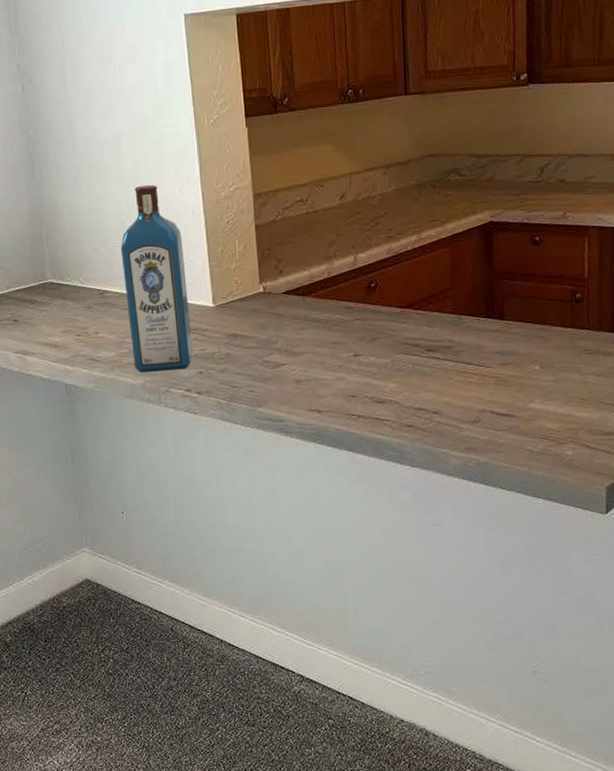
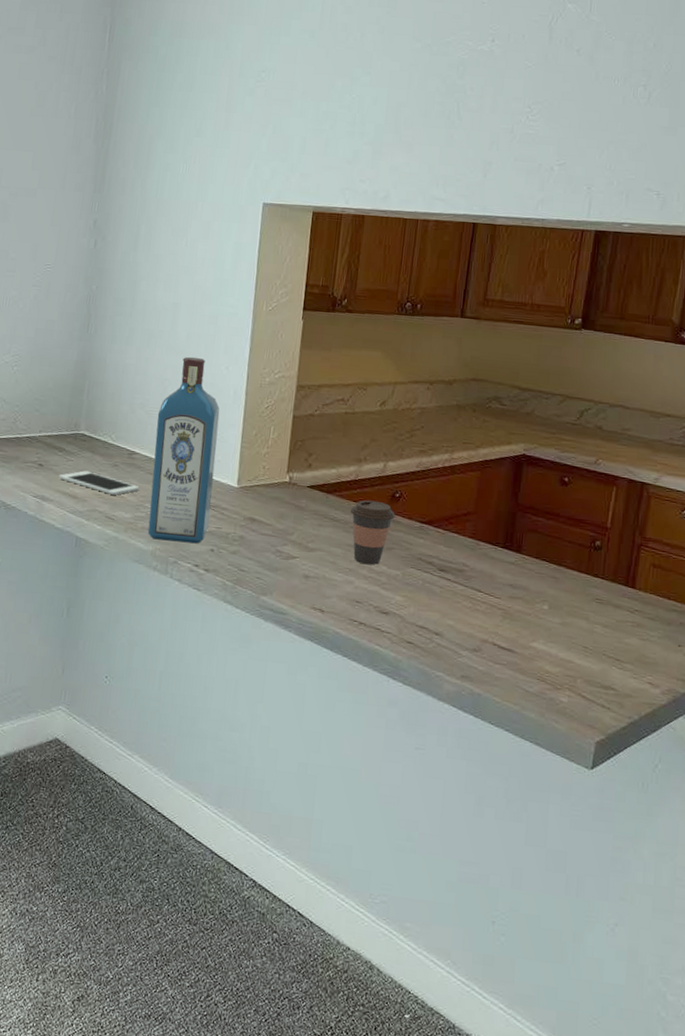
cell phone: none [36,318,117,337] -> present [59,470,140,495]
coffee cup: none [329,294,374,359] -> present [350,500,395,565]

